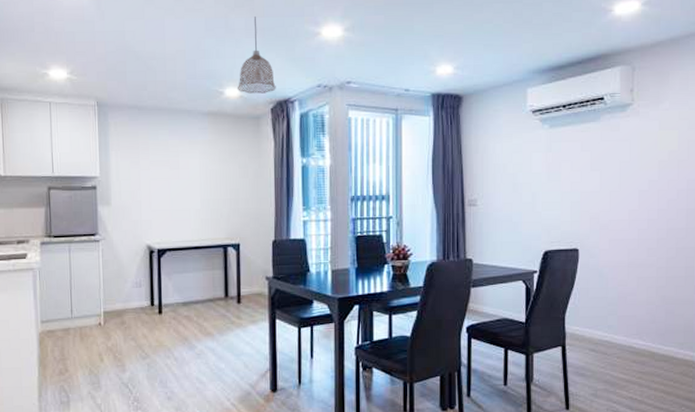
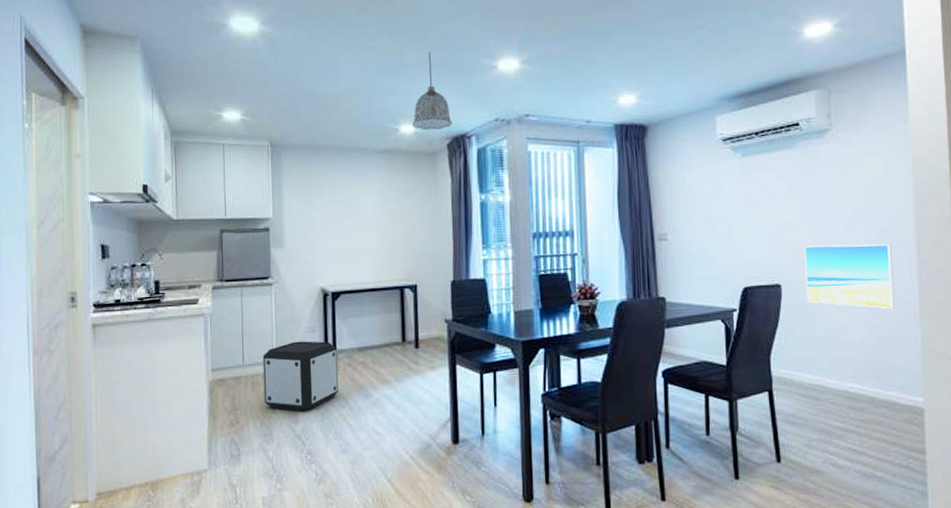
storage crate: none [90,295,165,361] -> present [262,341,339,411]
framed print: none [601,213,680,273] -> present [804,244,895,309]

